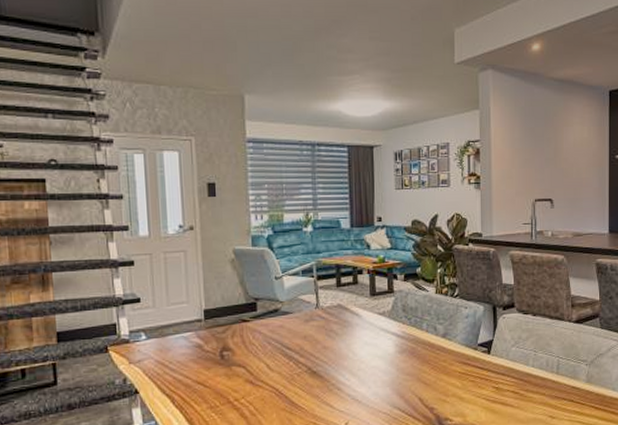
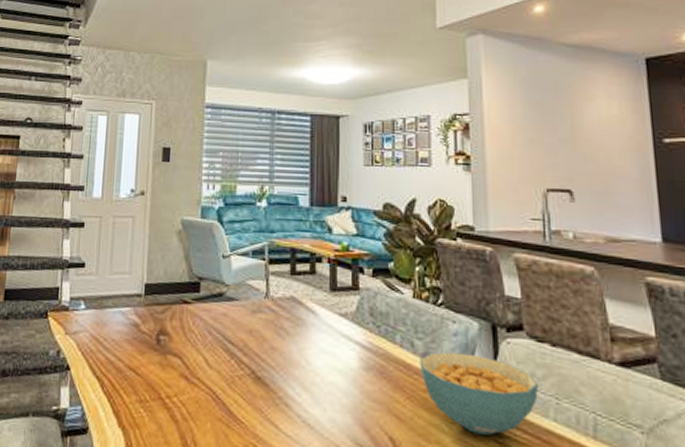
cereal bowl: none [441,329,523,385] -> present [419,352,538,436]

